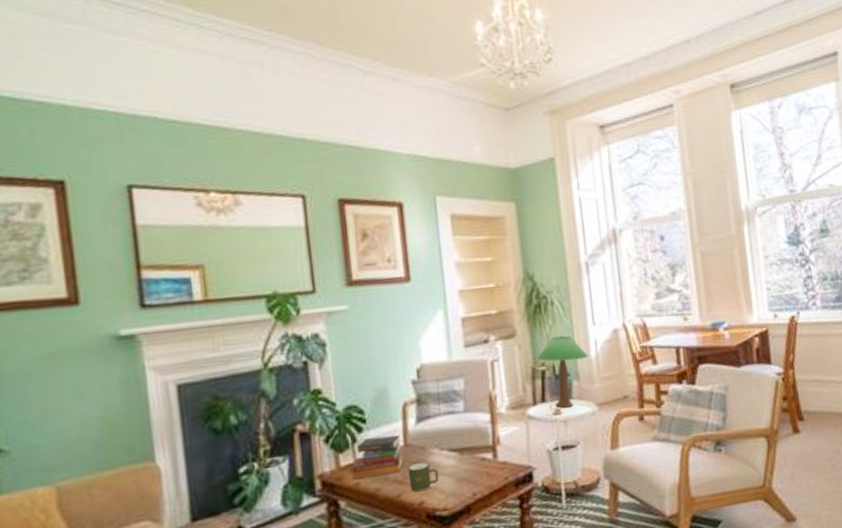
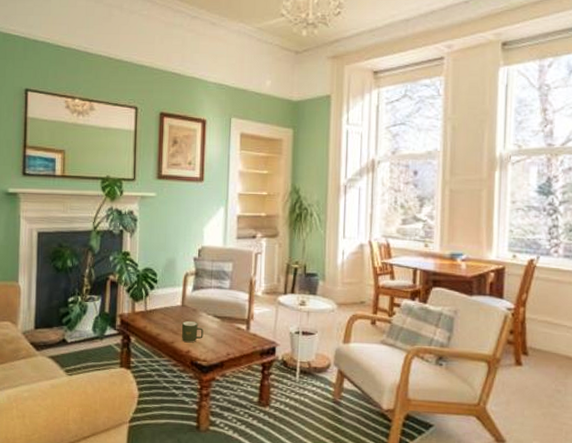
books: present [351,434,403,480] -> none [141,295,180,325]
table lamp: present [536,335,590,409] -> none [291,242,336,303]

